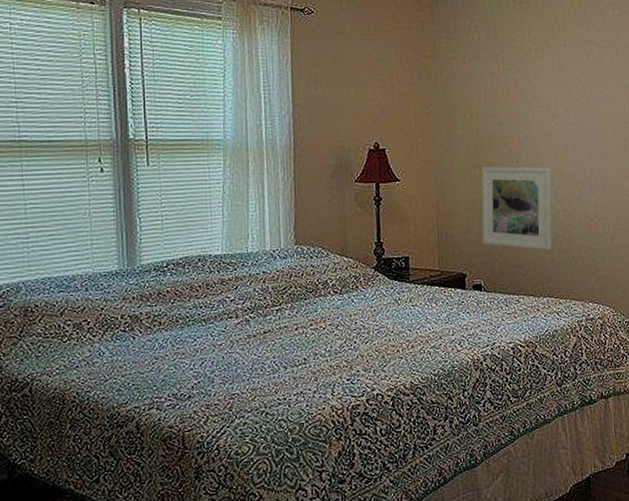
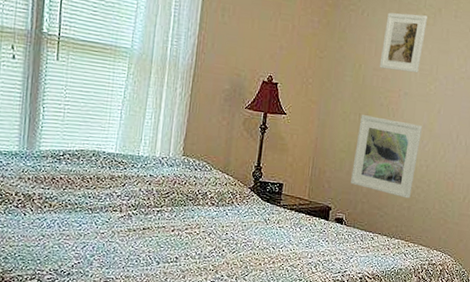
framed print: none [491,49,536,114] -> present [379,12,428,73]

